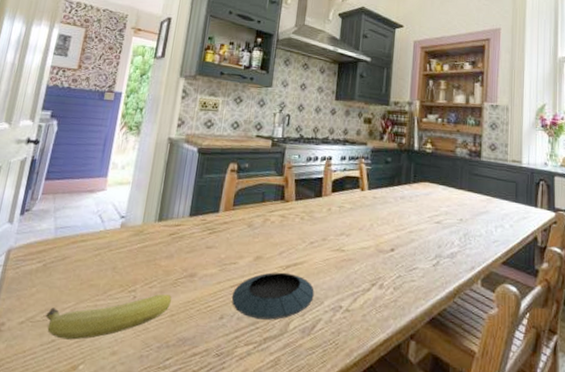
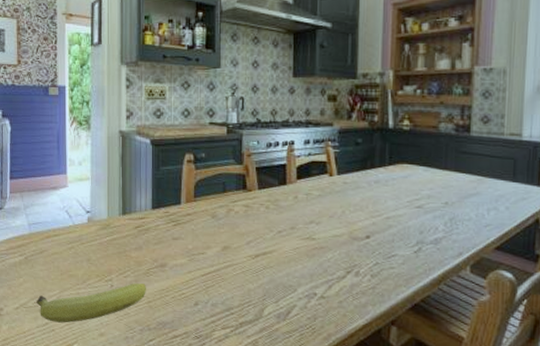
saucer: present [231,272,314,320] -> none [203,261,286,307]

